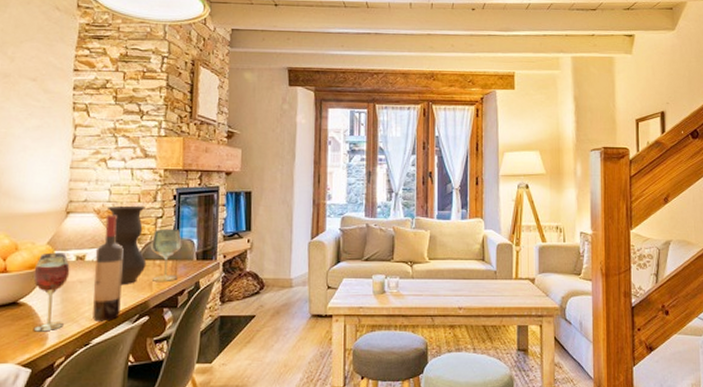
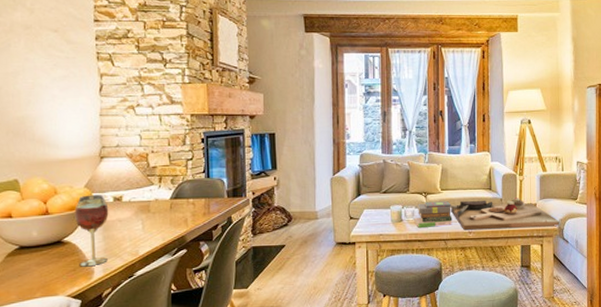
wine bottle: present [93,215,124,320] -> none [131,158,160,255]
vase: present [106,205,147,284] -> none [138,149,181,222]
wine glass: present [150,228,182,281] -> none [183,169,213,218]
books: none [398,272,441,301] -> present [414,201,453,228]
decorative tray: none [440,271,561,306] -> present [451,198,560,230]

